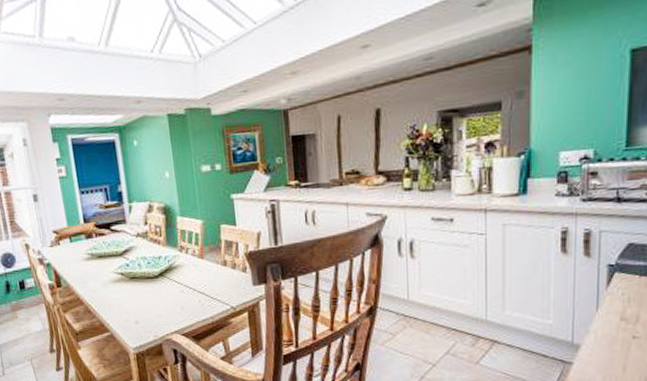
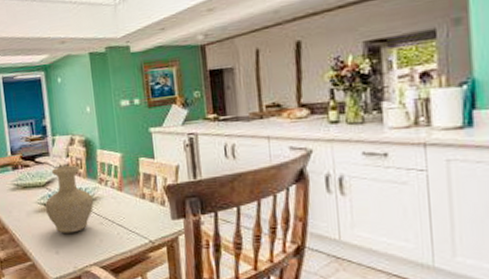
vase: none [122,233,174,303] -> present [44,165,93,233]

